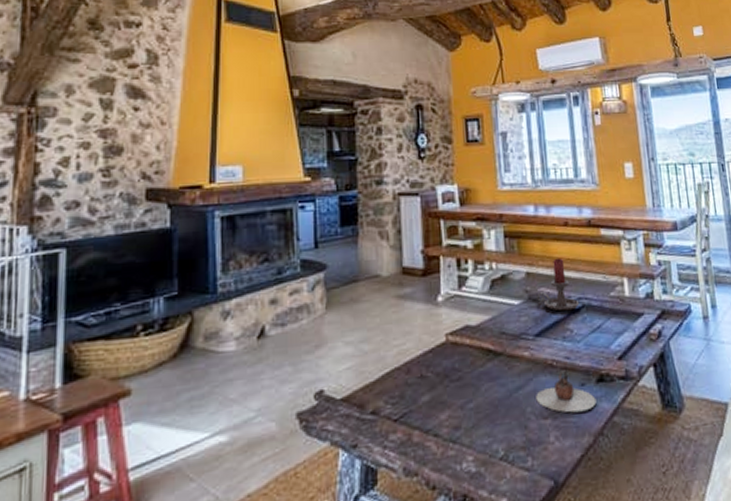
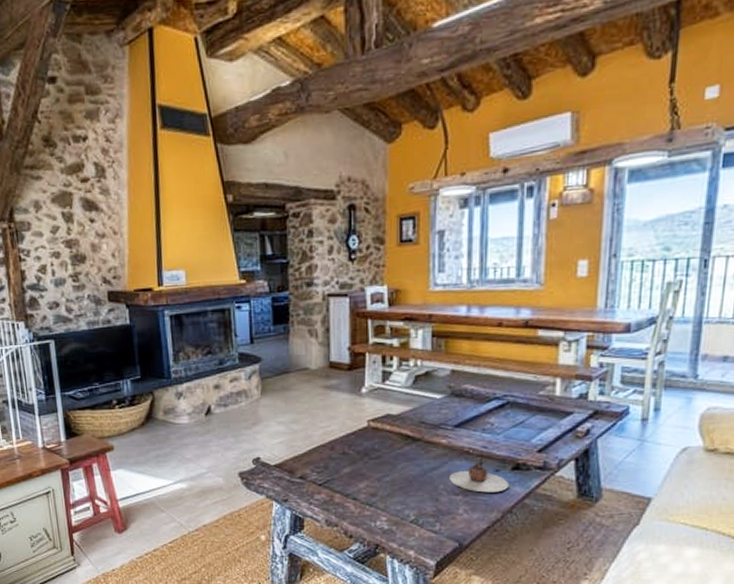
candle holder: present [537,258,580,311] -> none [460,357,504,407]

